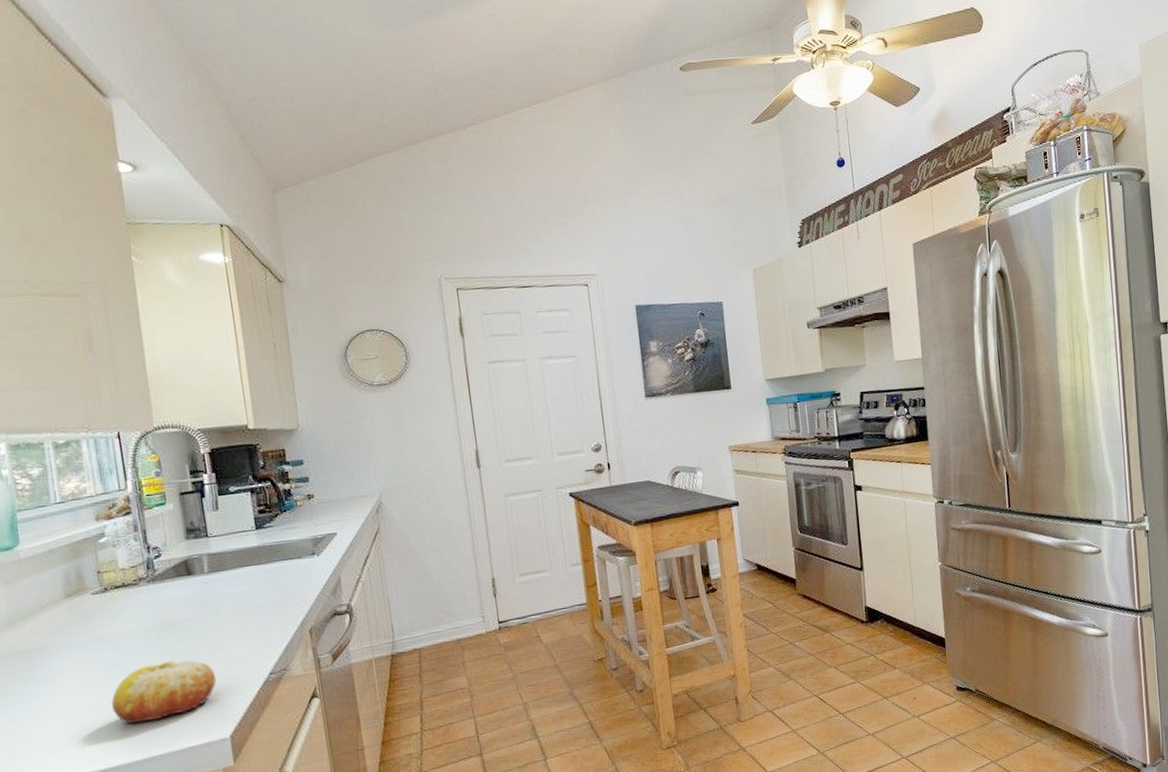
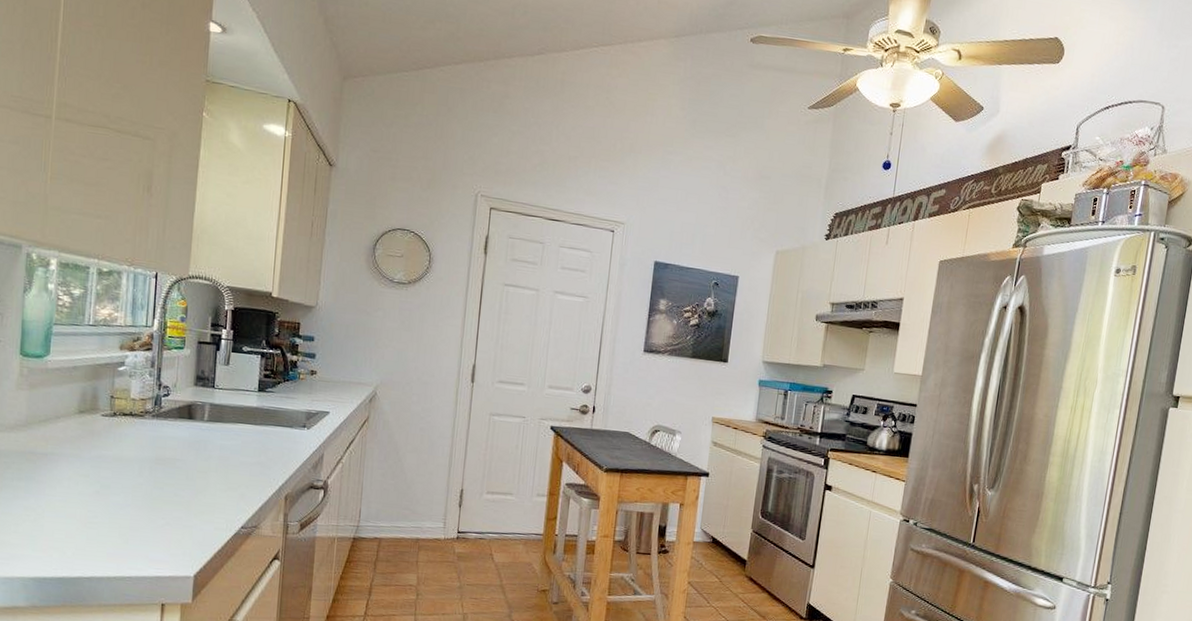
fruit: present [111,660,217,724] -> none [96,492,194,545]

